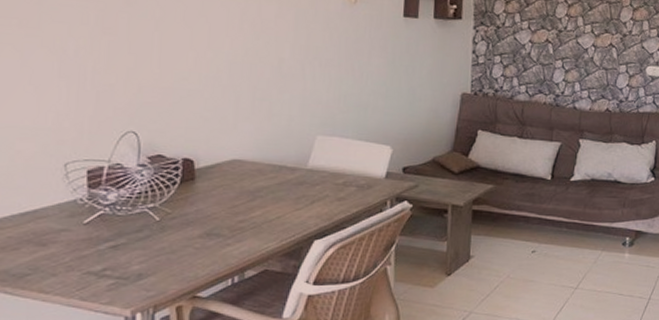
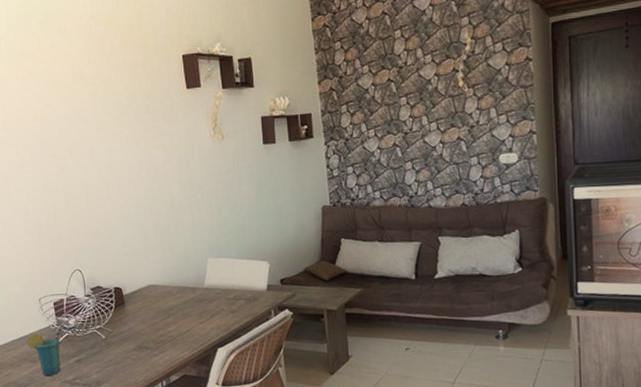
cup: none [35,202,110,264] -> present [27,326,71,376]

